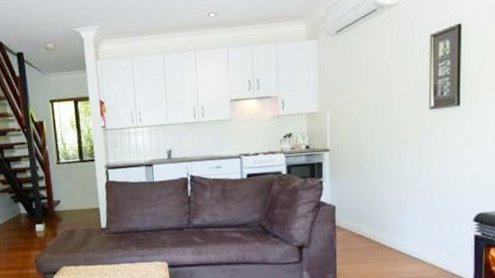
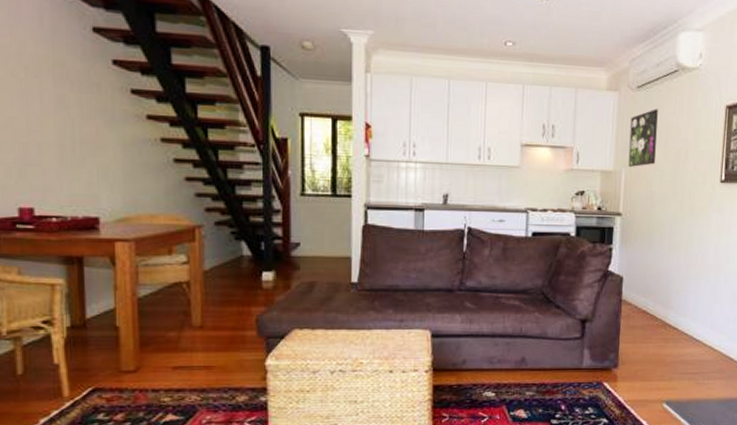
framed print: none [332,49,360,106] -> present [628,109,658,167]

